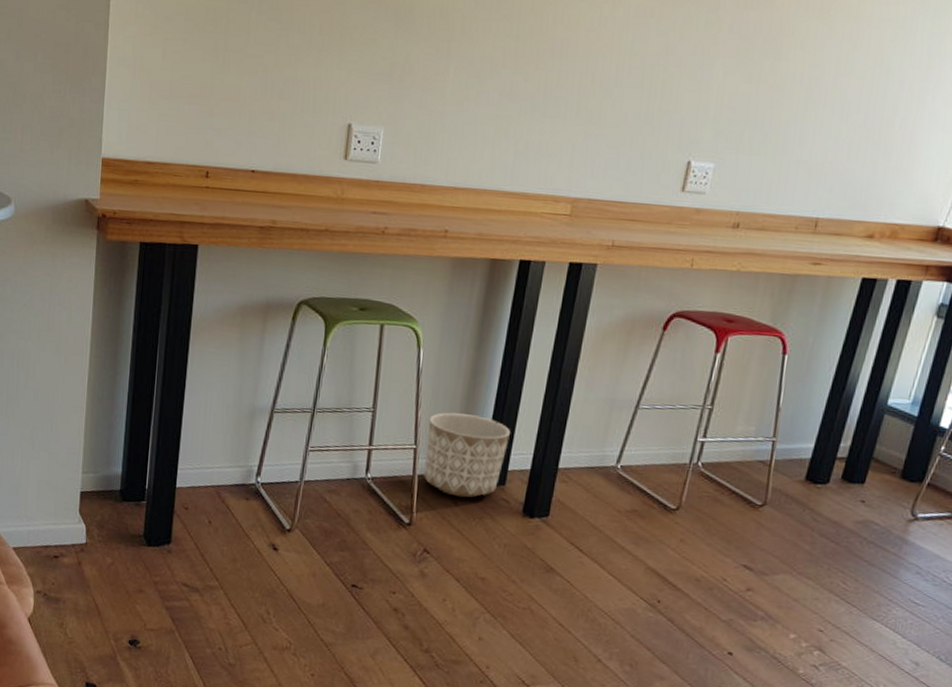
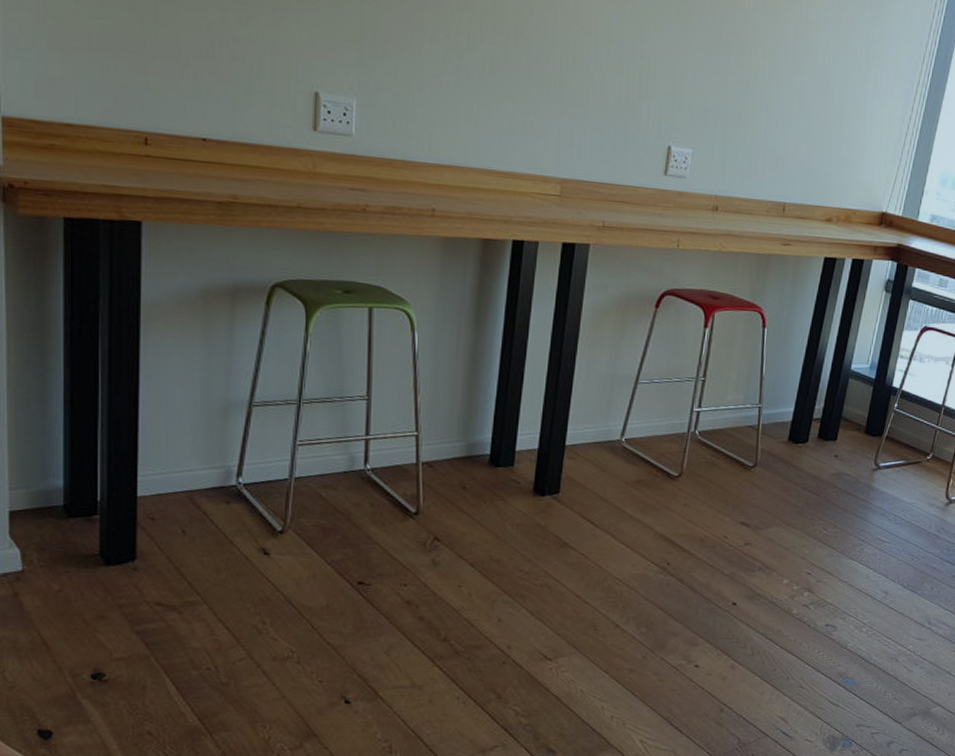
planter: present [424,412,510,498] -> none [428,396,515,482]

